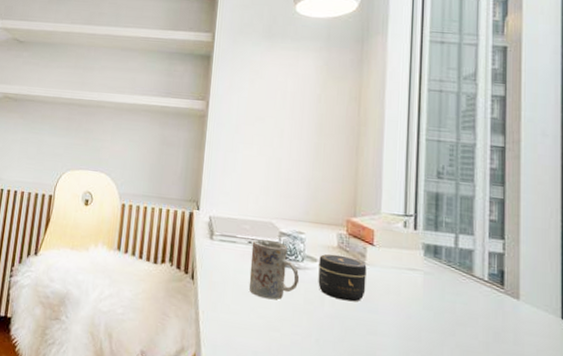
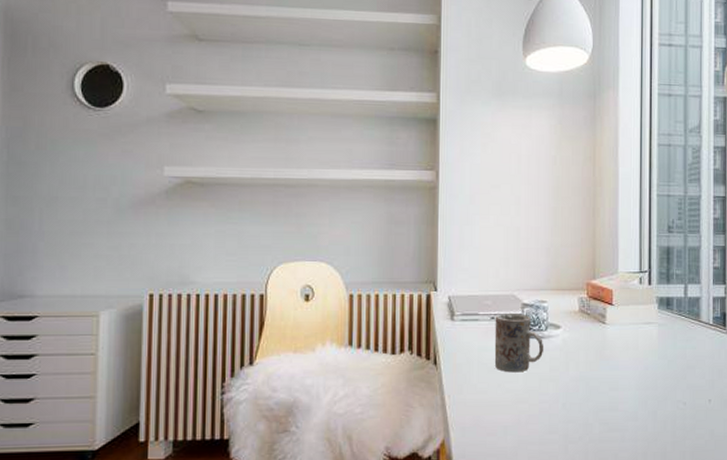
jar: present [318,254,367,302] -> none [561,319,607,362]

